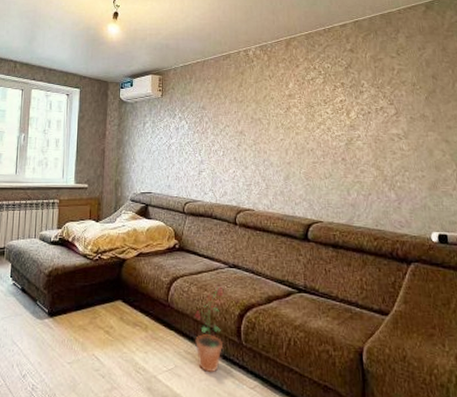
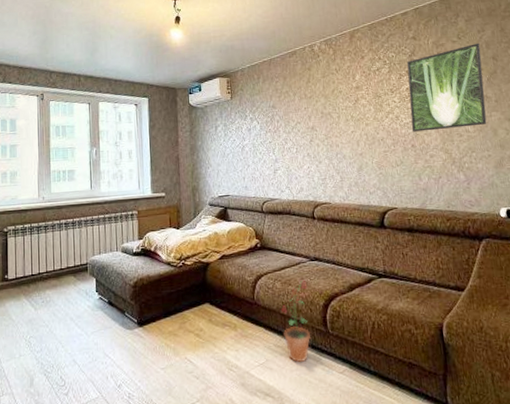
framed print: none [342,60,423,146] -> present [406,43,487,132]

